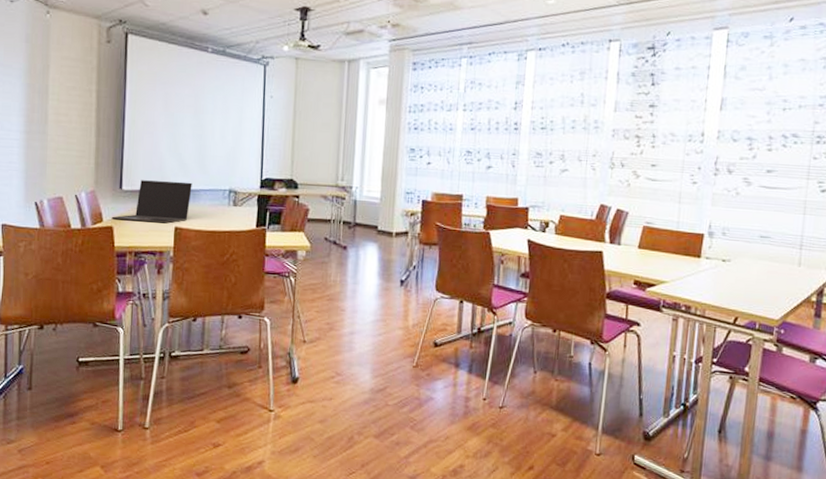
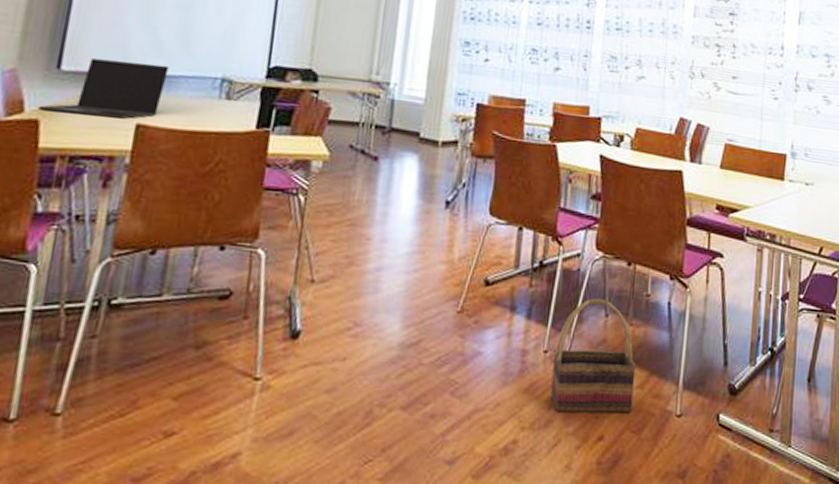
woven basket: none [489,358,562,450] -> present [550,298,638,413]

